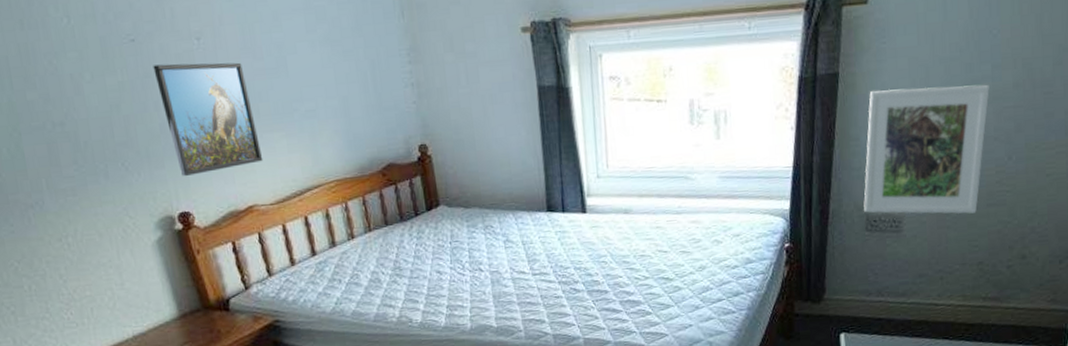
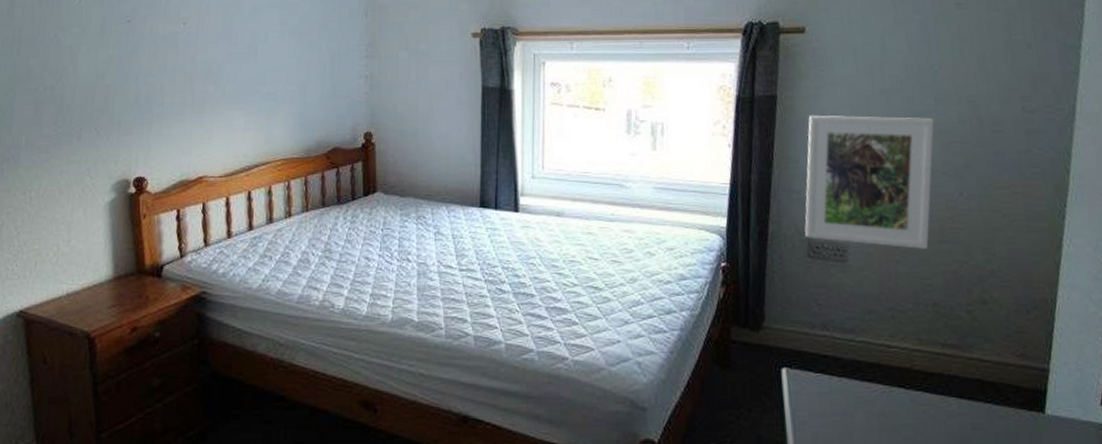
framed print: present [153,62,263,177] -> none [141,43,221,145]

